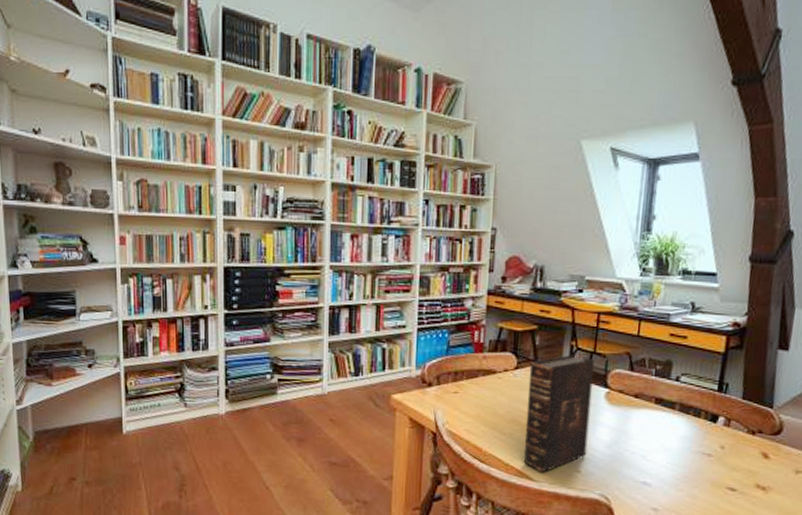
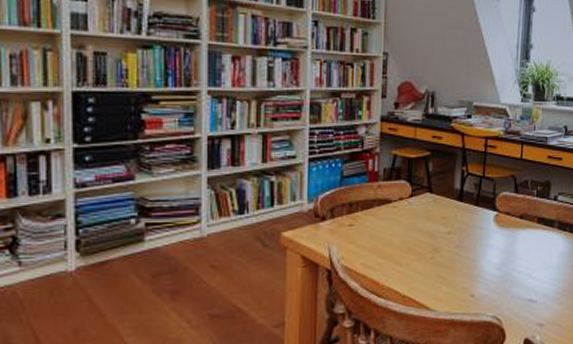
bible: present [523,354,595,473] -> none [420,180,484,301]

